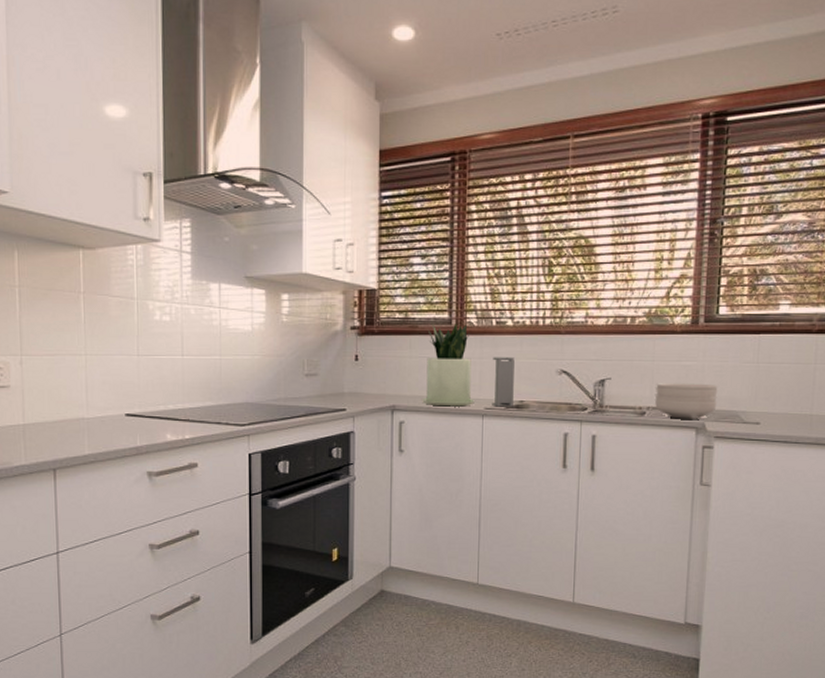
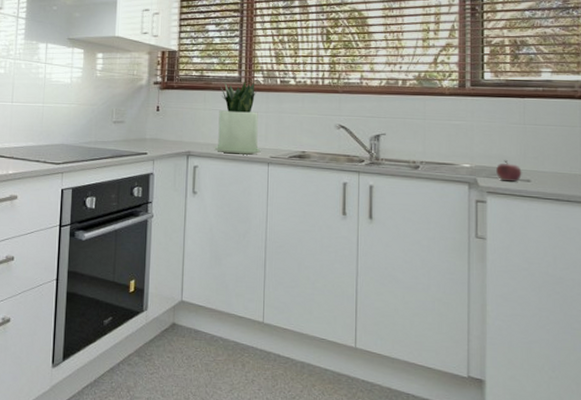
soap dispenser: present [492,357,515,407] -> none [277,112,297,157]
bowl: present [654,383,718,419] -> none [427,140,487,175]
fruit: none [725,402,752,425] -> present [496,160,522,182]

